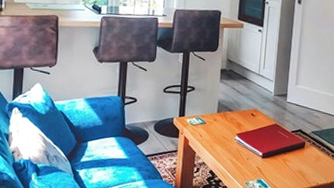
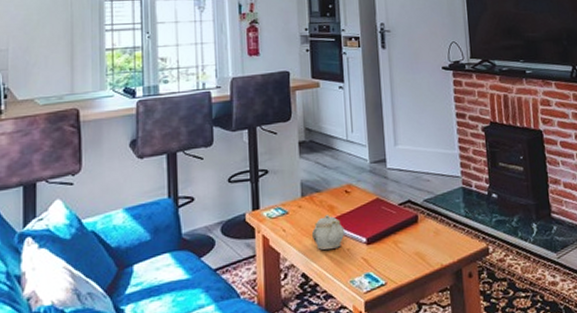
teapot: none [221,130,247,157] -> present [311,215,345,251]

